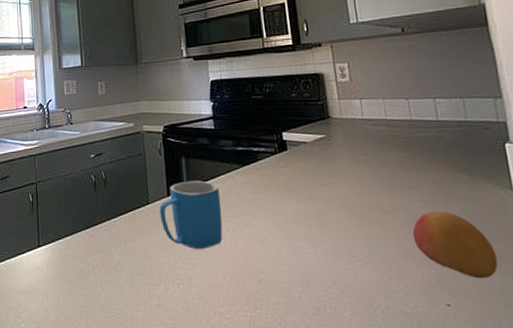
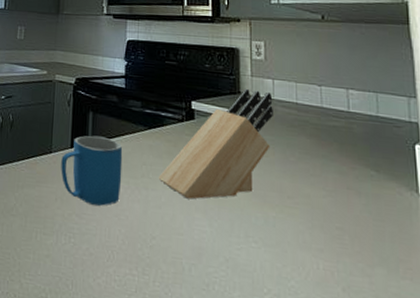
knife block: none [258,112,366,229] -> present [158,88,274,200]
fruit: present [412,211,498,279] -> none [311,203,396,281]

